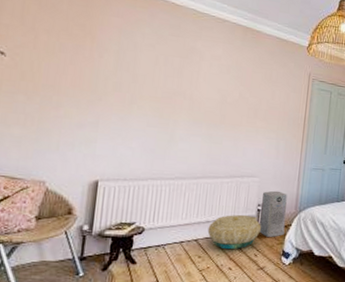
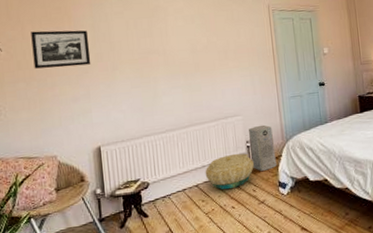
picture frame: none [40,43,110,92] -> present [31,30,91,69]

